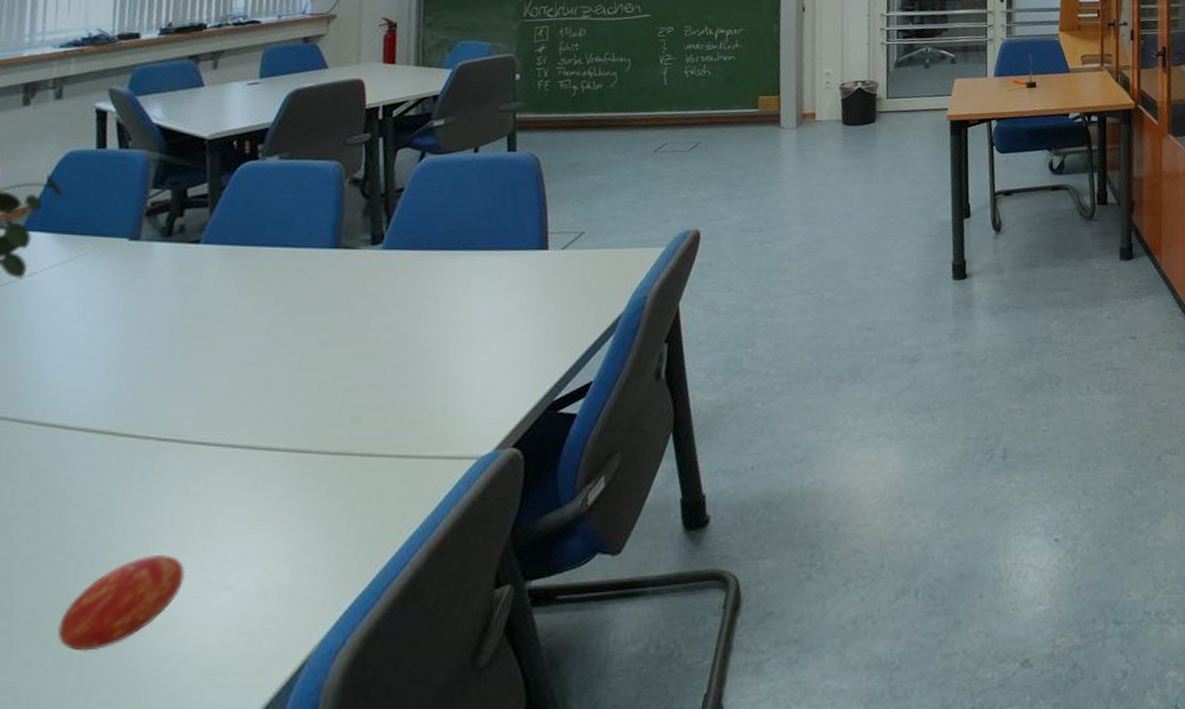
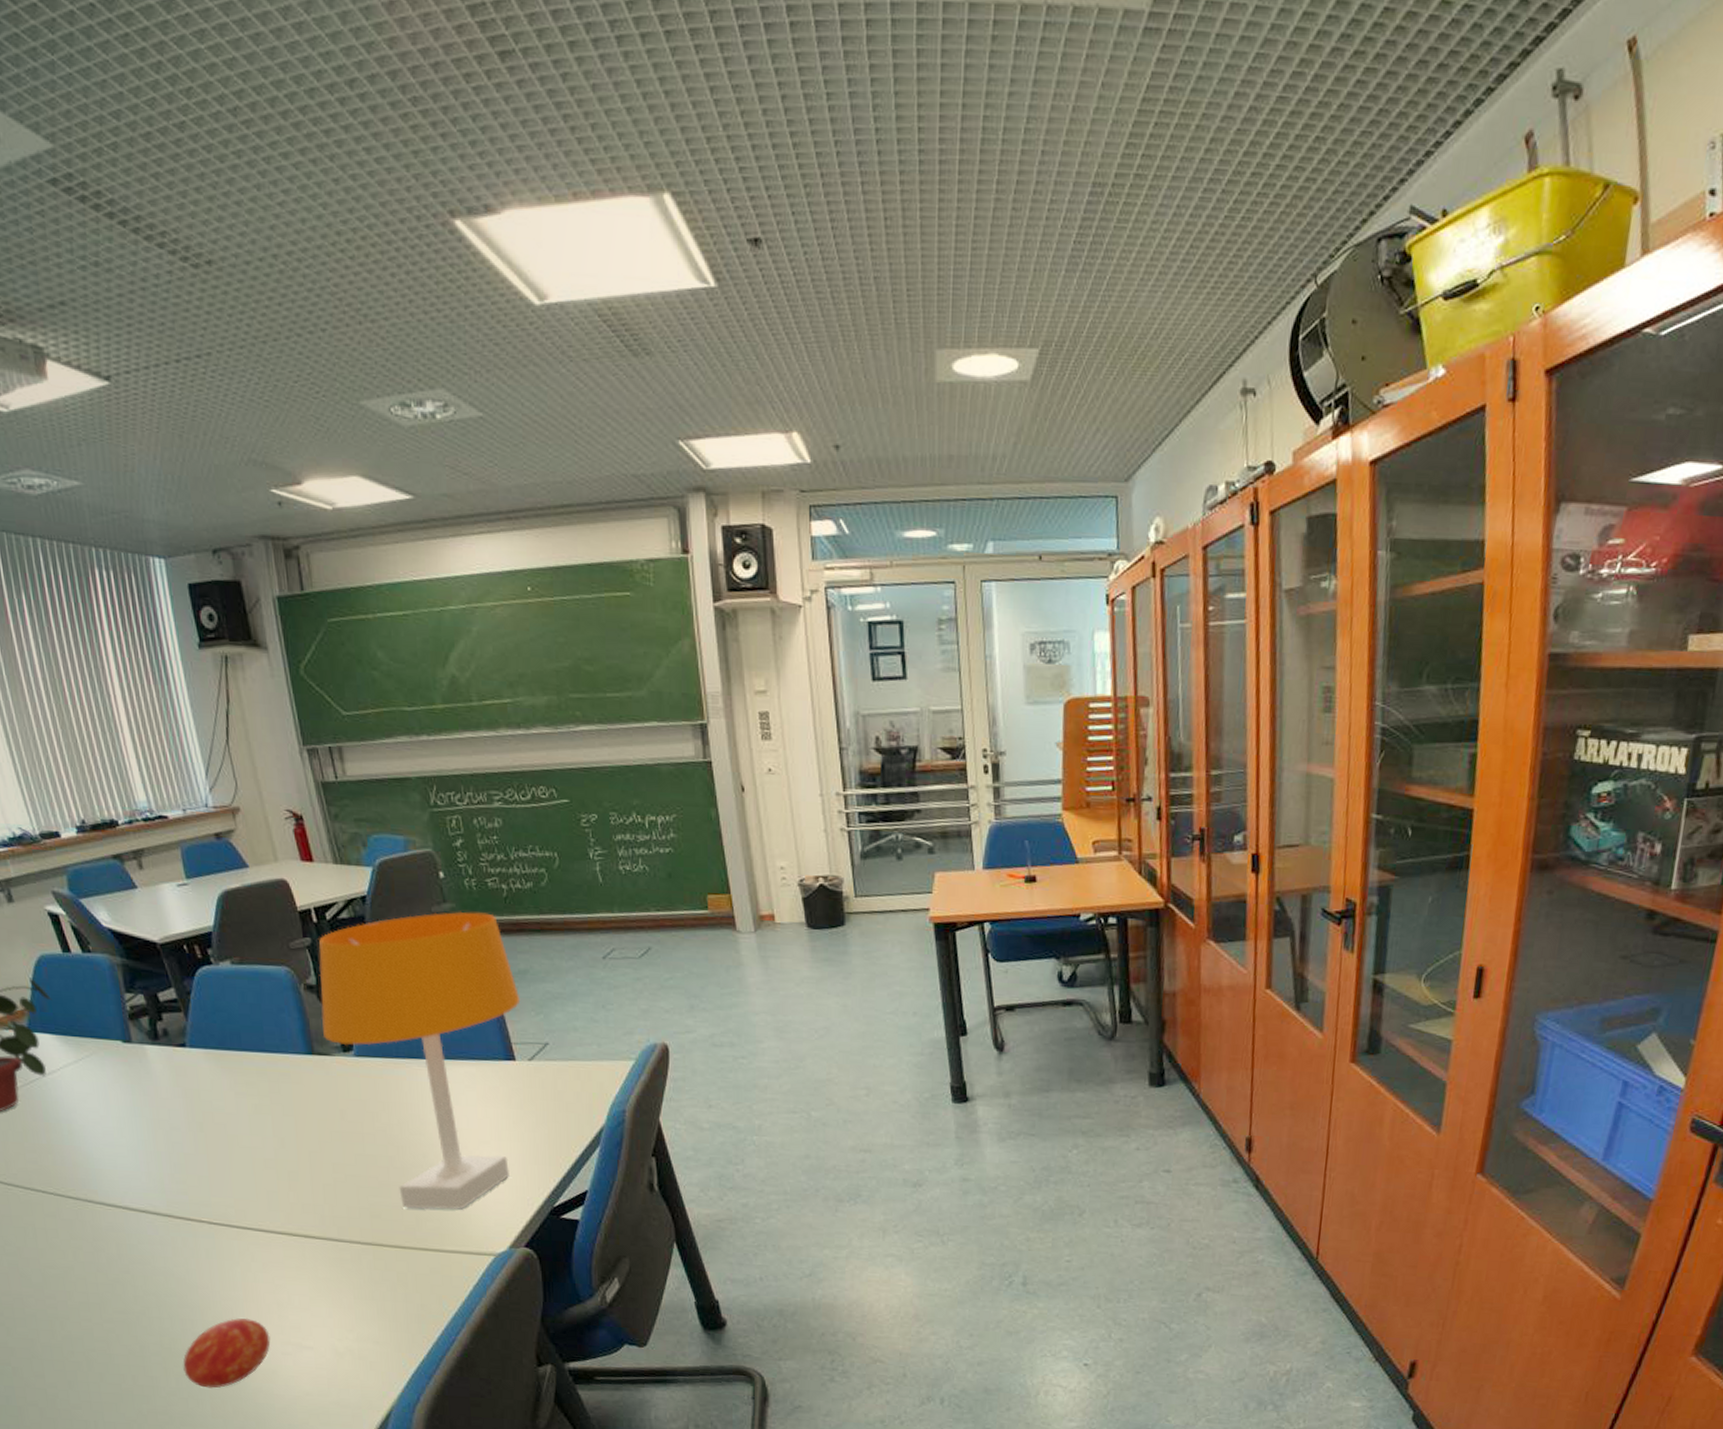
desk lamp: none [355,109,568,411] -> present [319,911,521,1210]

